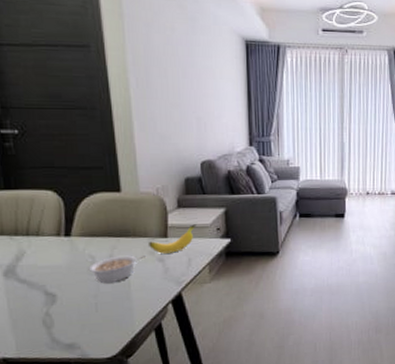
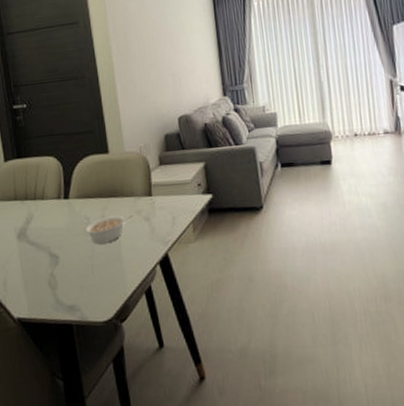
banana: present [149,224,197,254] -> none [135,181,178,213]

